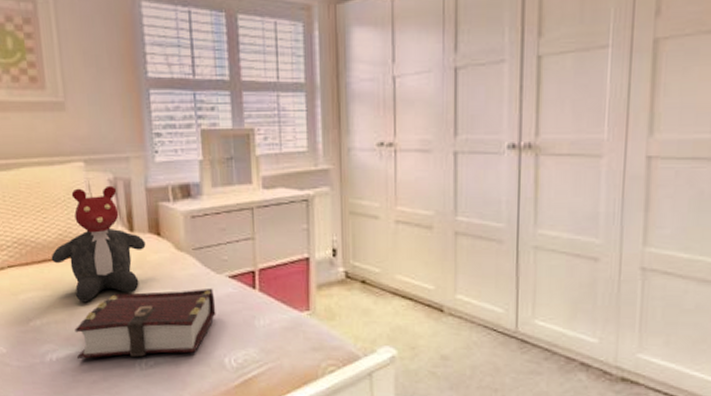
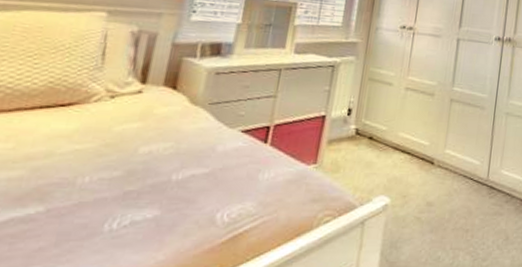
teddy bear: present [51,185,146,303] -> none [28,37,157,157]
book: present [74,288,216,359] -> none [25,142,222,222]

